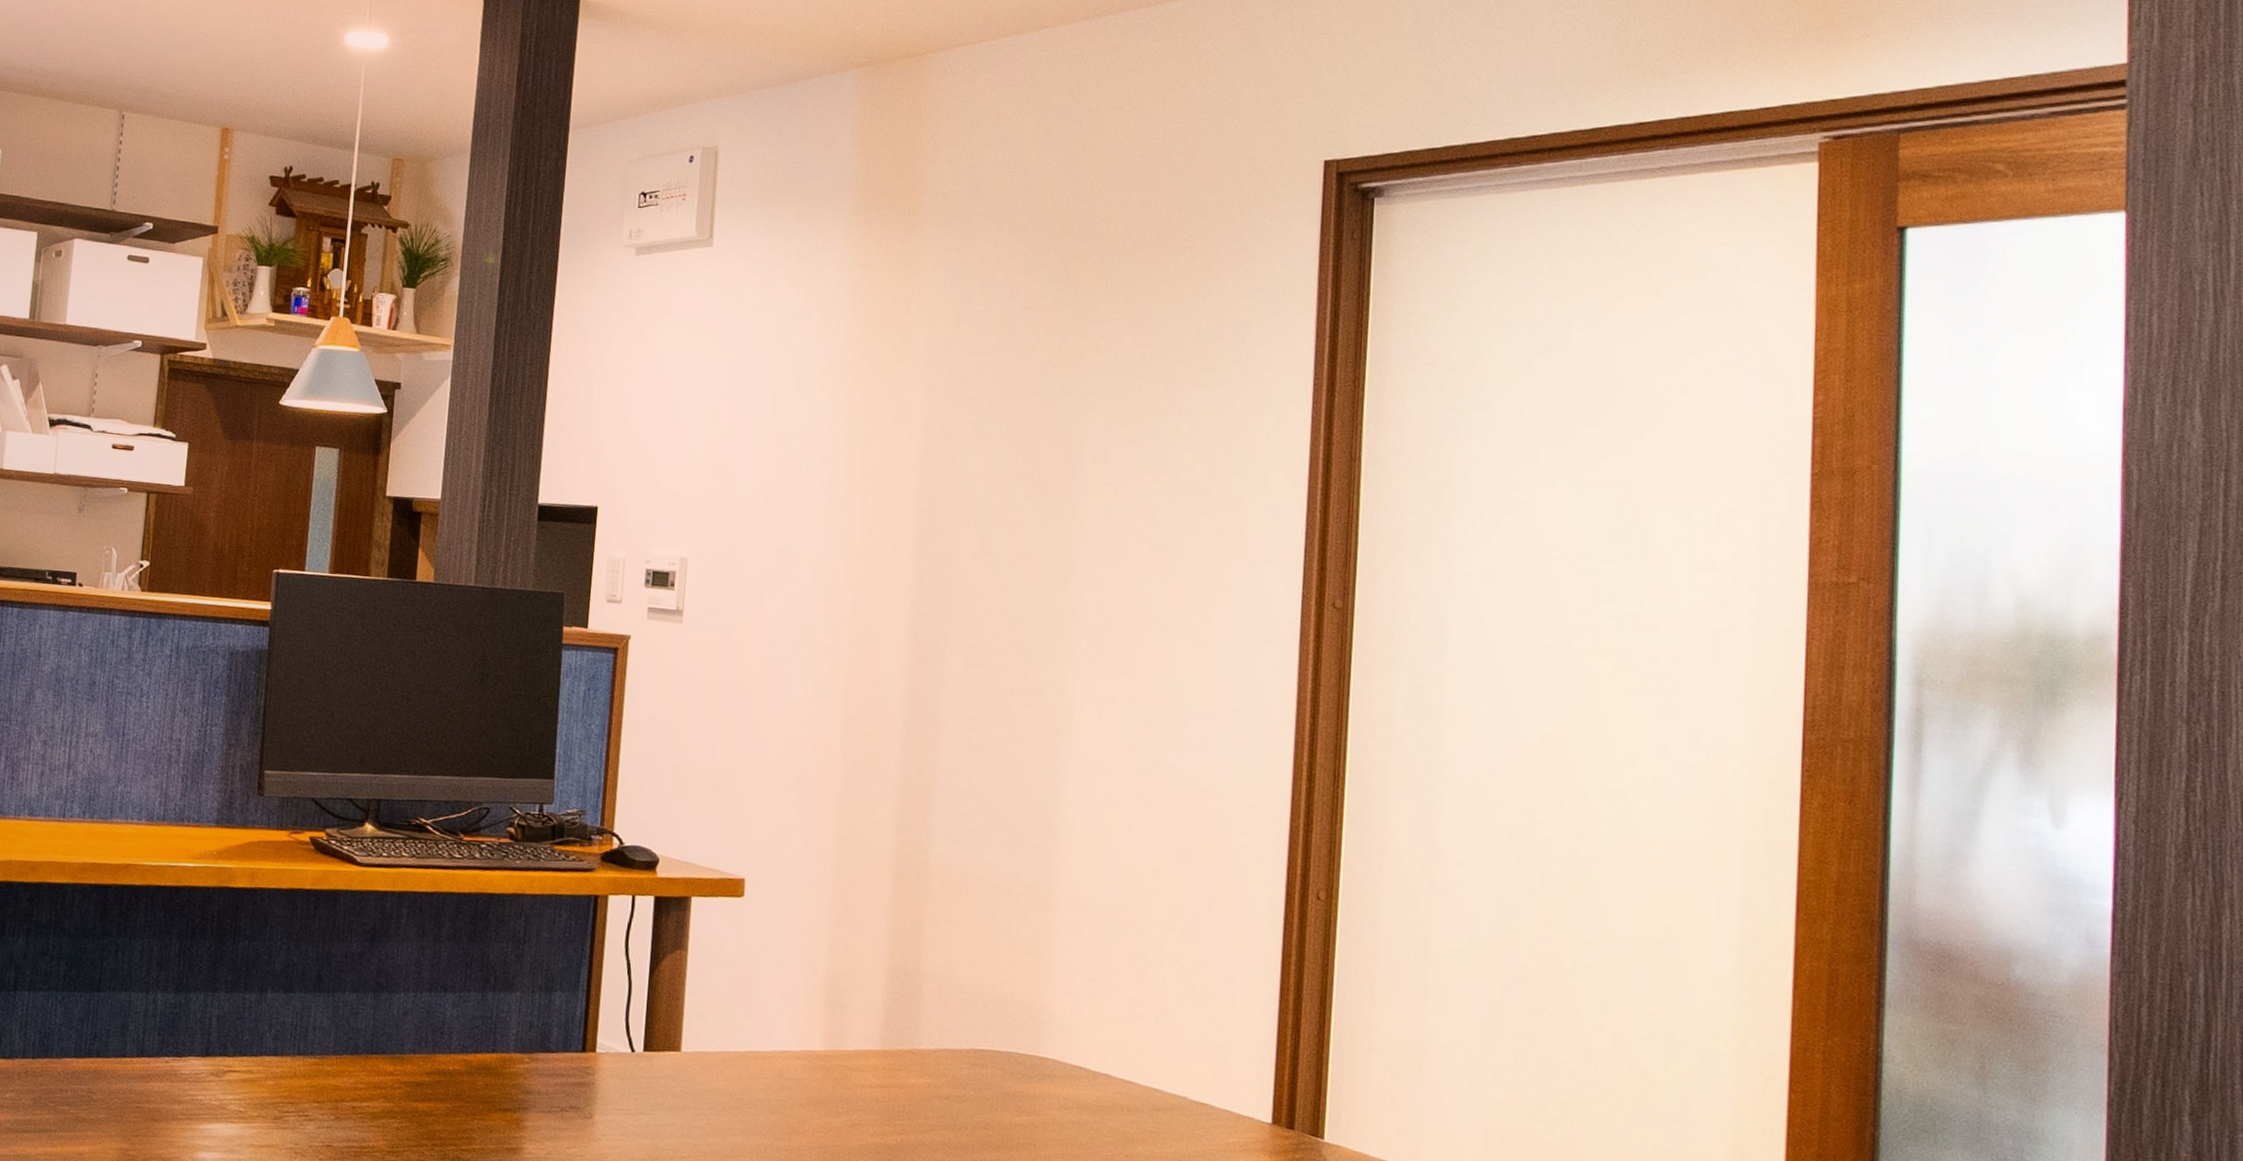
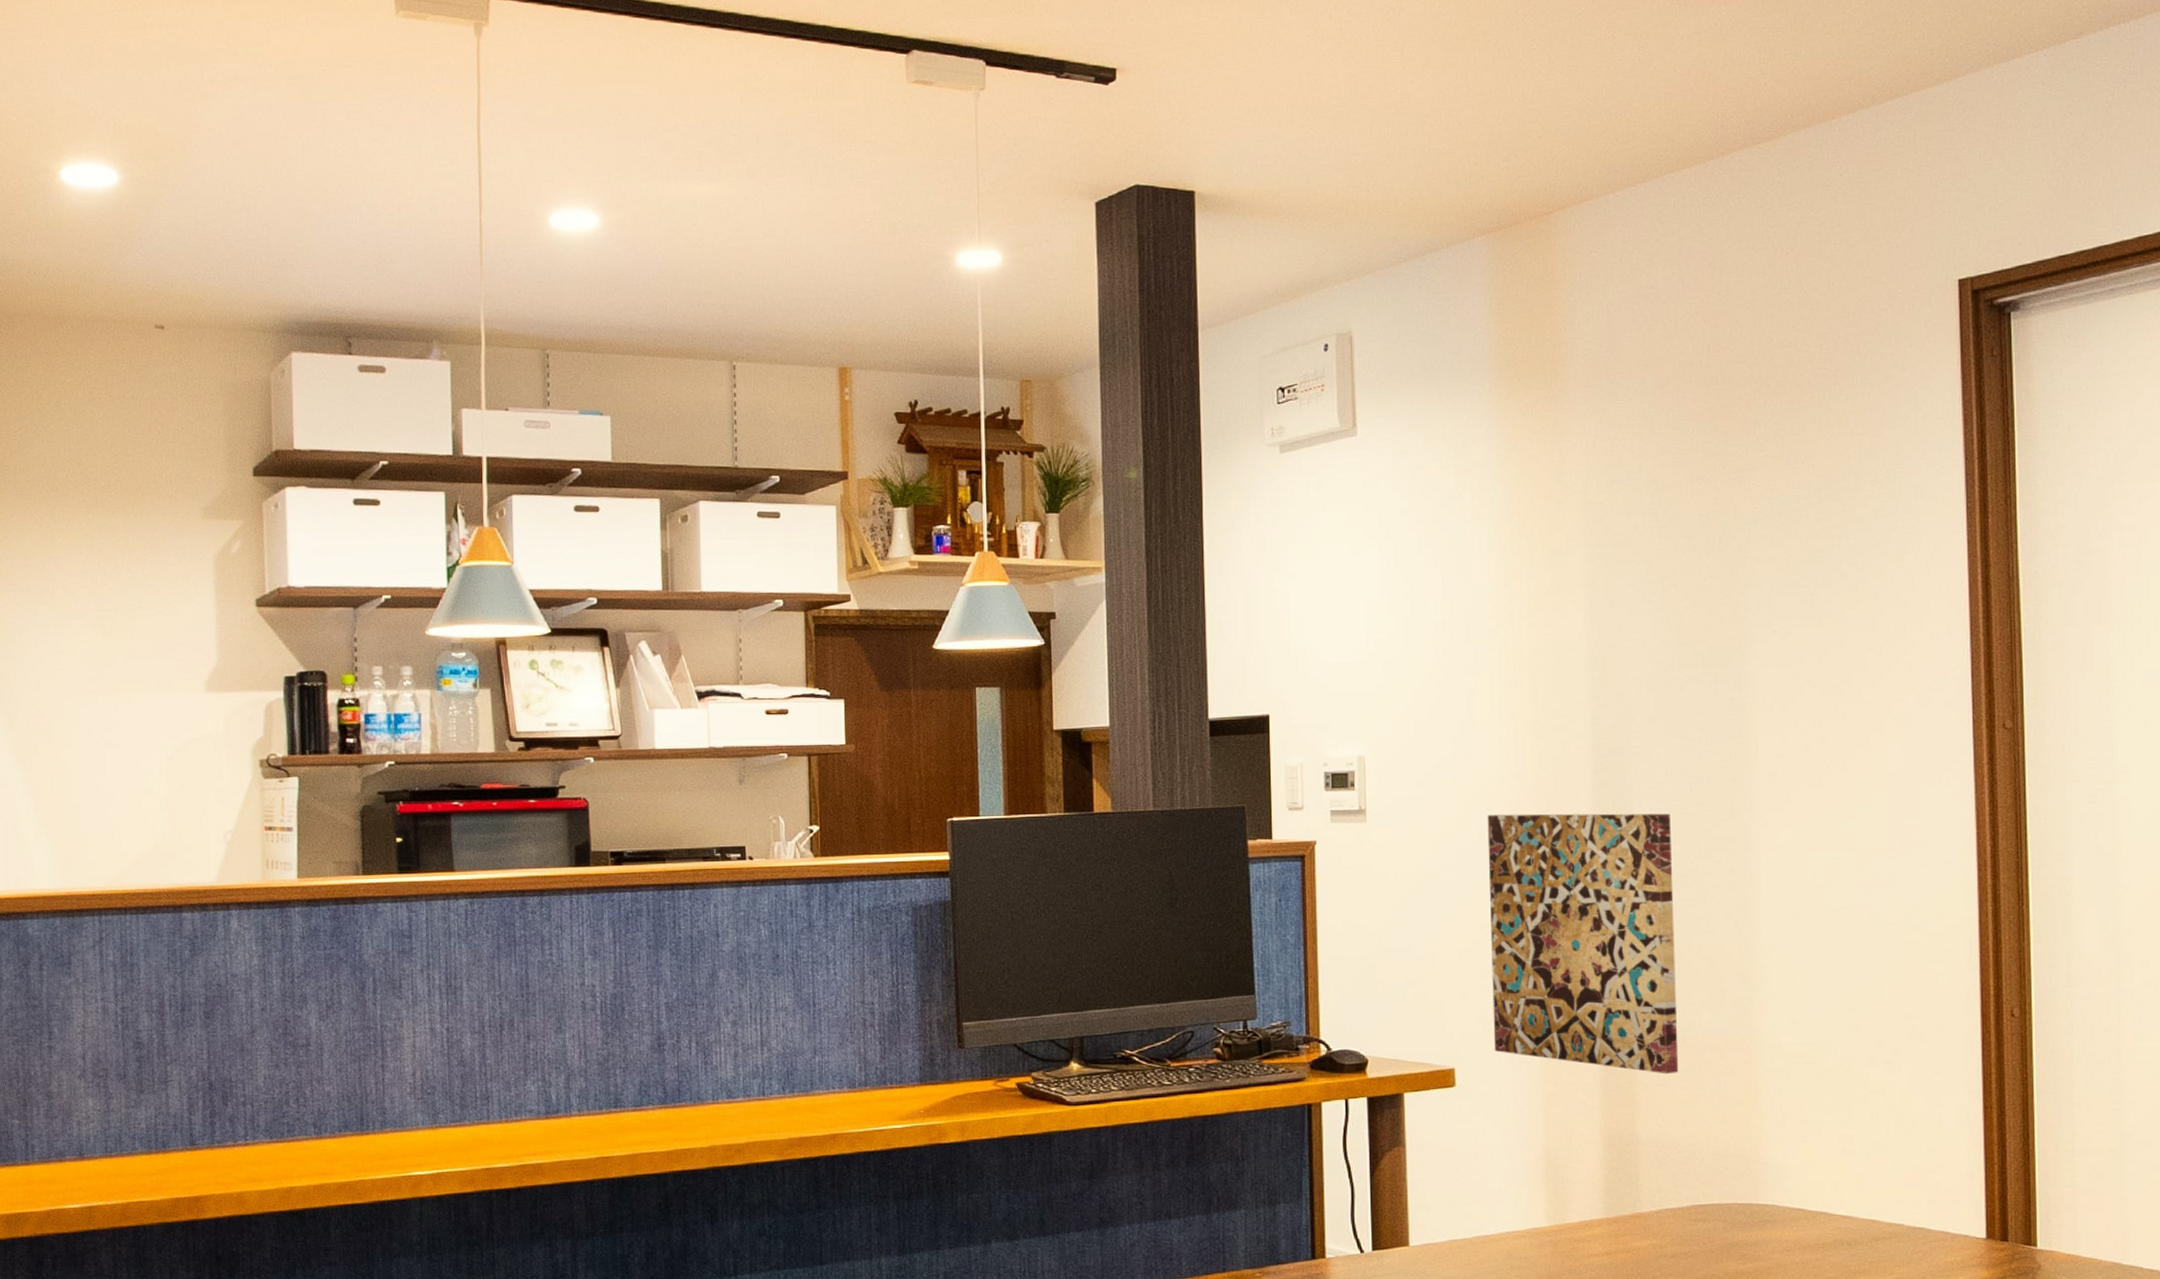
wall art: none [786,630,987,913] -> present [1487,813,1679,1074]

